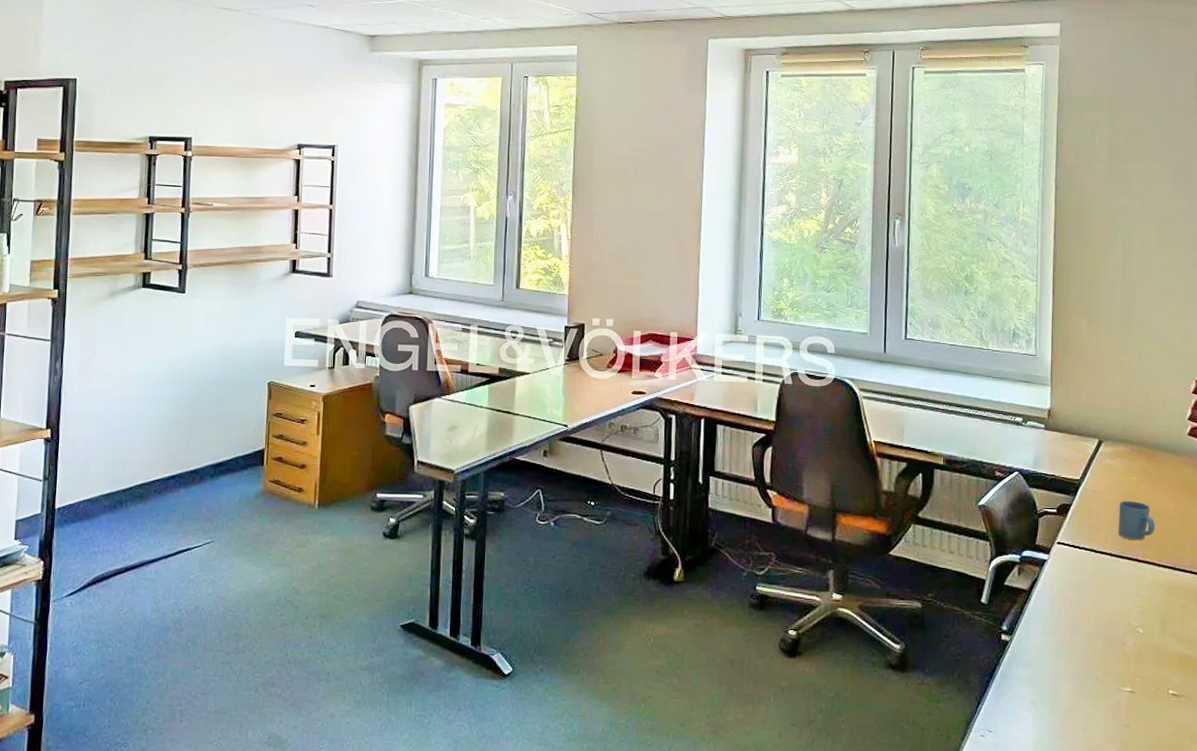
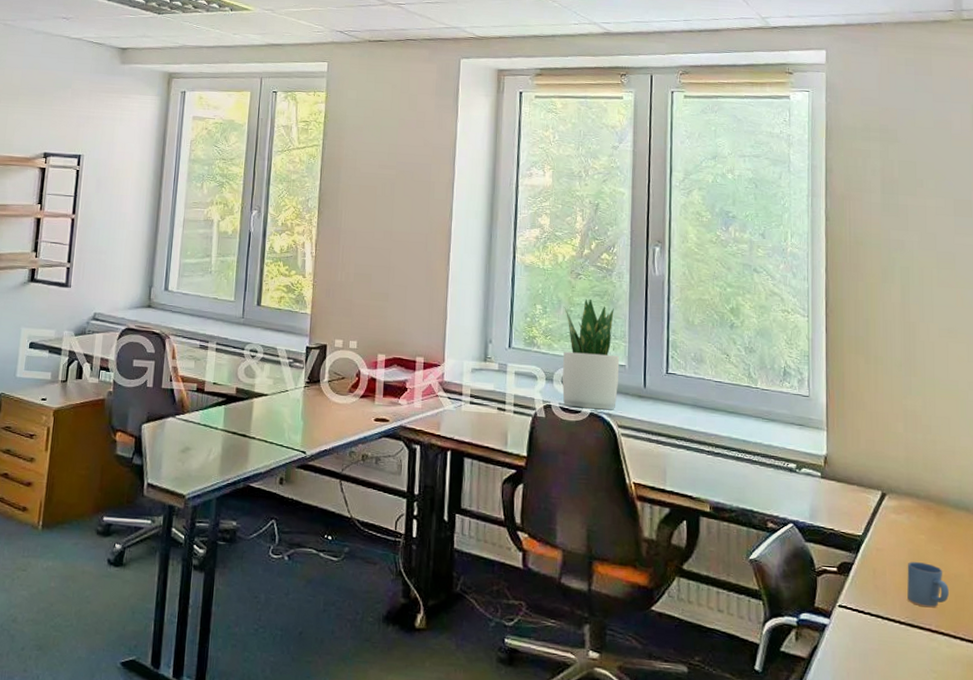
planter: none [808,271,862,375] -> present [562,298,620,410]

